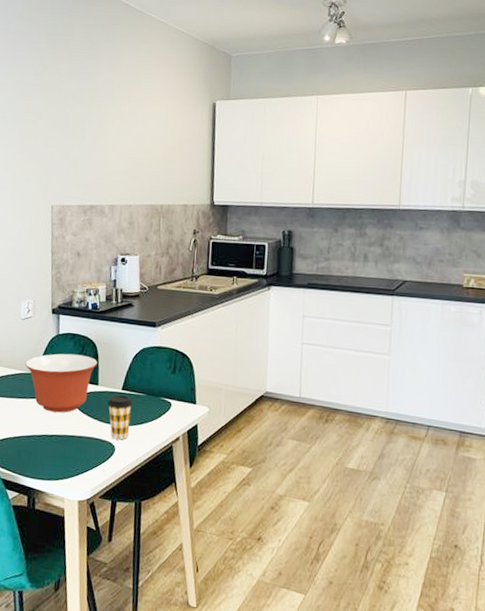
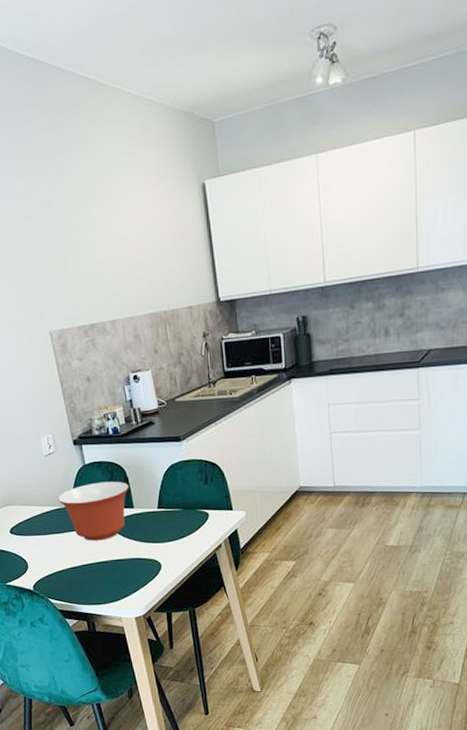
coffee cup: present [106,395,133,440] -> none [145,513,172,557]

